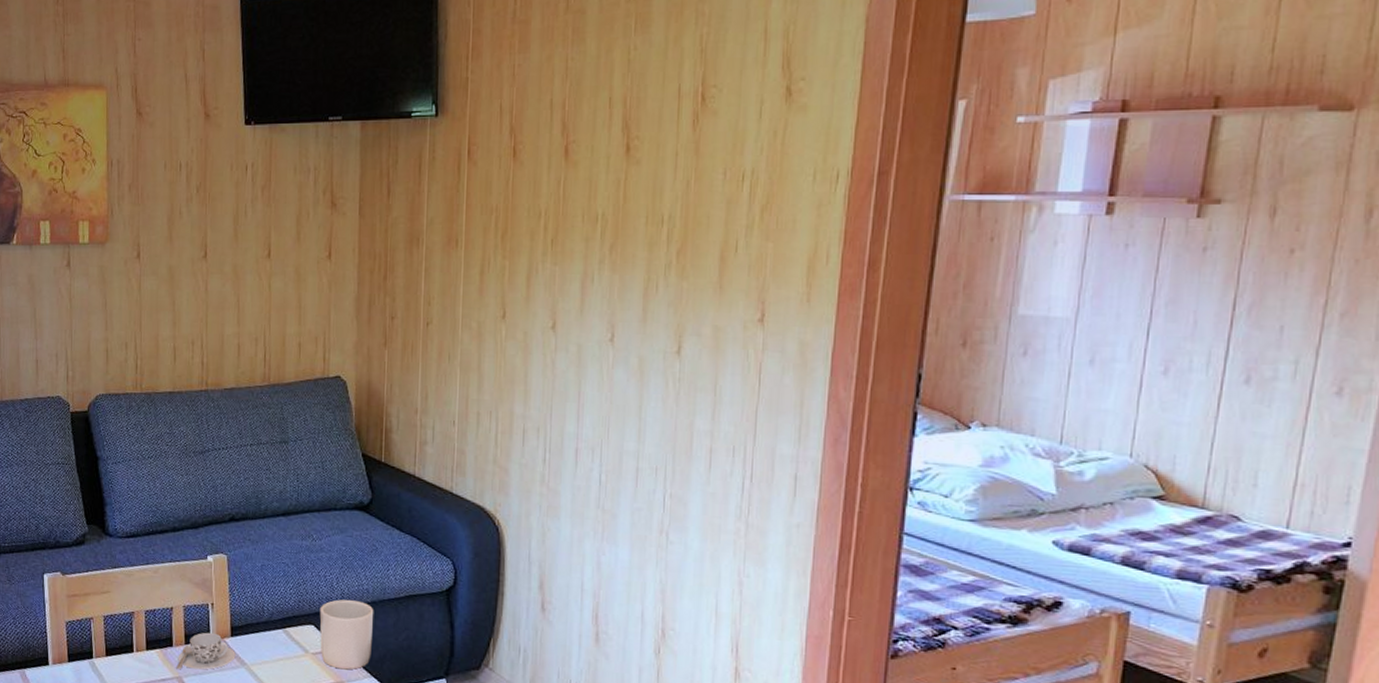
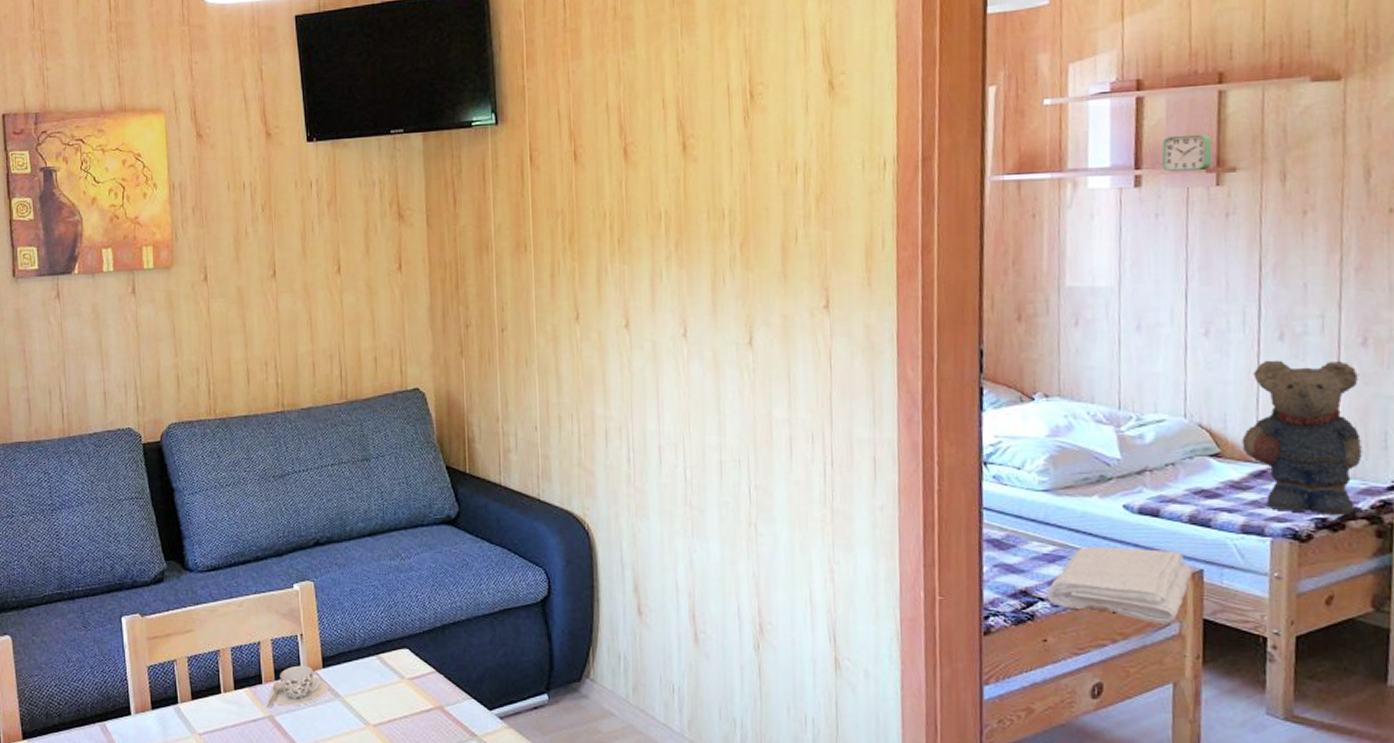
mug: present [319,599,374,670] -> none [413,618,470,693]
towel: none [960,579,1119,662] -> present [1046,546,1193,623]
alarm clock: none [1138,161,1200,201] -> present [1161,134,1213,173]
teddy bear: none [1189,404,1329,569] -> present [1242,360,1362,516]

